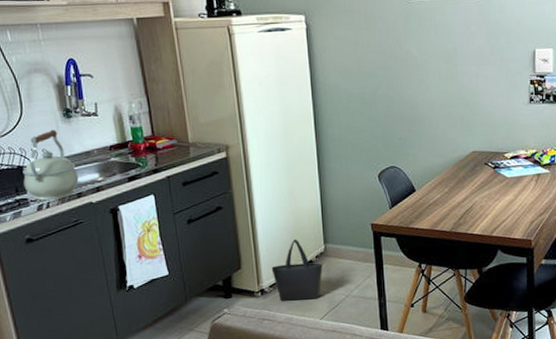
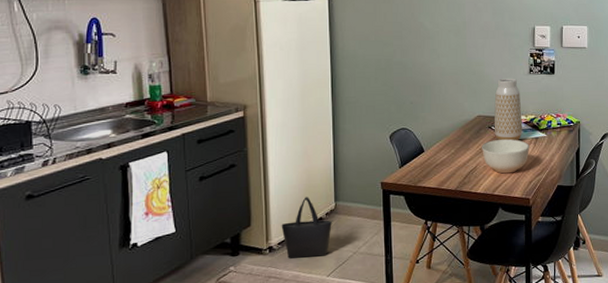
kettle: present [22,130,79,201] -> none [30,86,90,157]
bowl: none [478,175,531,214] -> present [482,138,529,174]
vase: none [490,108,523,178] -> present [494,78,522,141]

